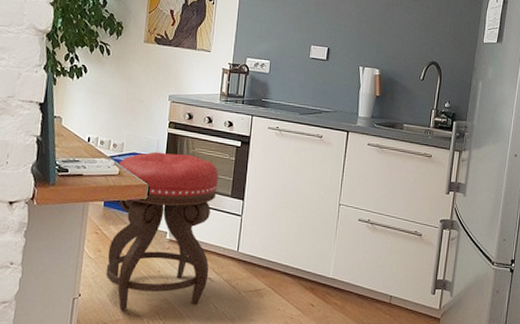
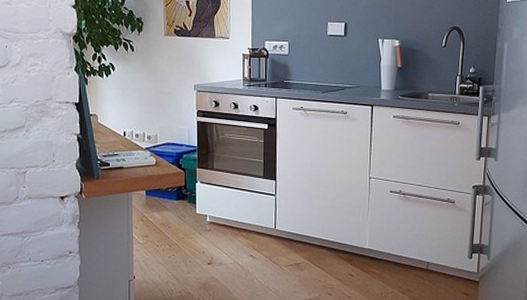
stool: present [106,152,219,311] -> none [153,140,251,289]

